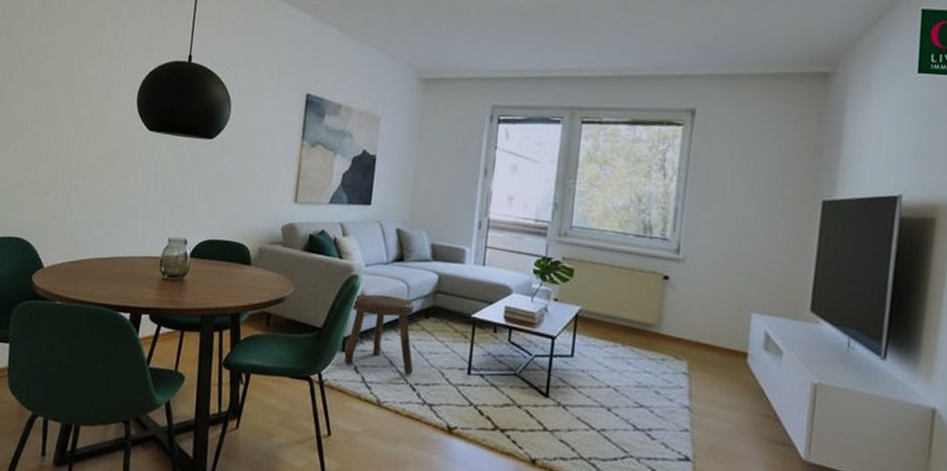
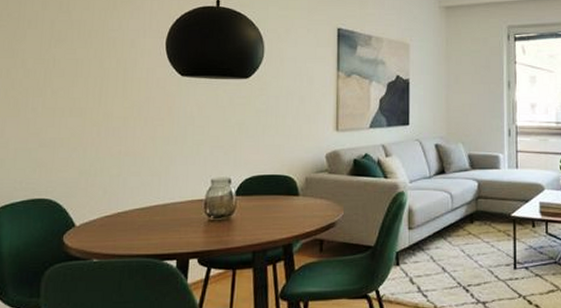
stool: present [344,294,415,375] -> none [399,206,465,278]

